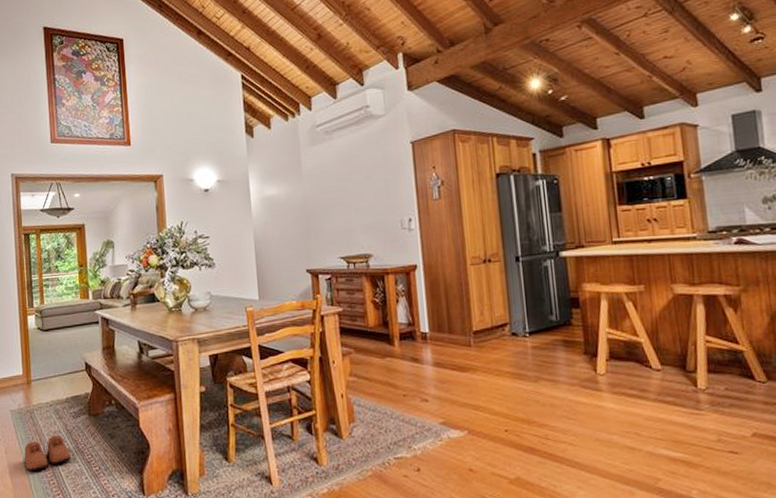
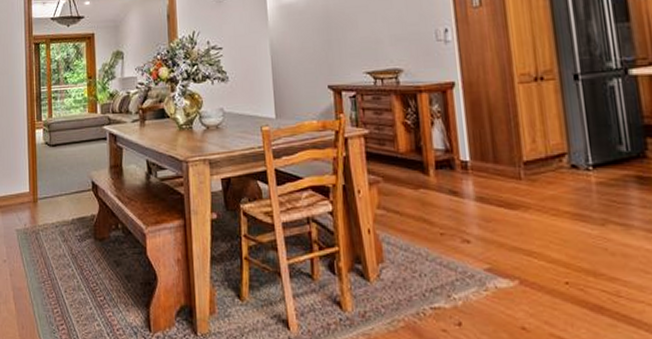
shoe: present [24,435,71,472] -> none [28,259,75,297]

